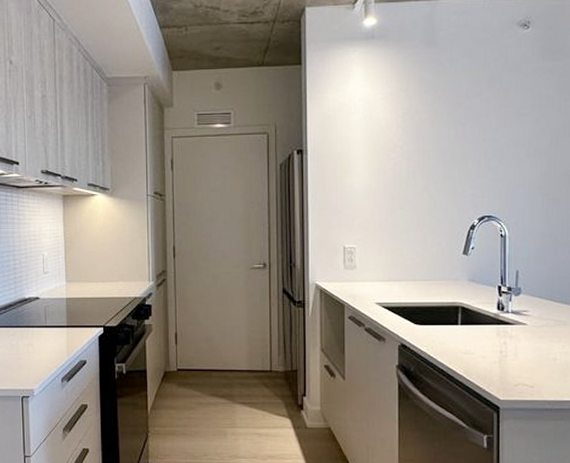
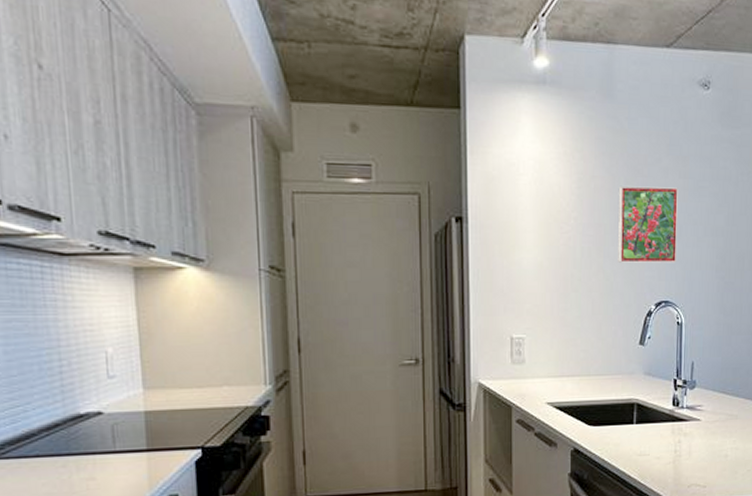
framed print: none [441,116,500,183] -> present [618,185,678,263]

